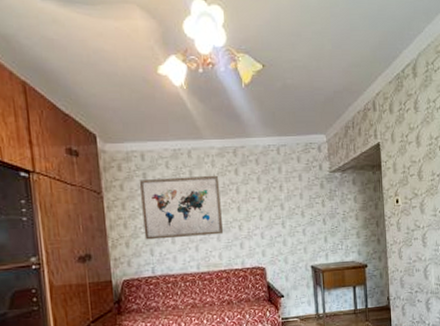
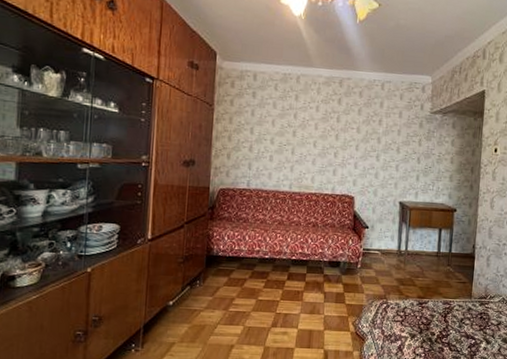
wall art: present [139,175,224,240] -> none [245,98,323,159]

